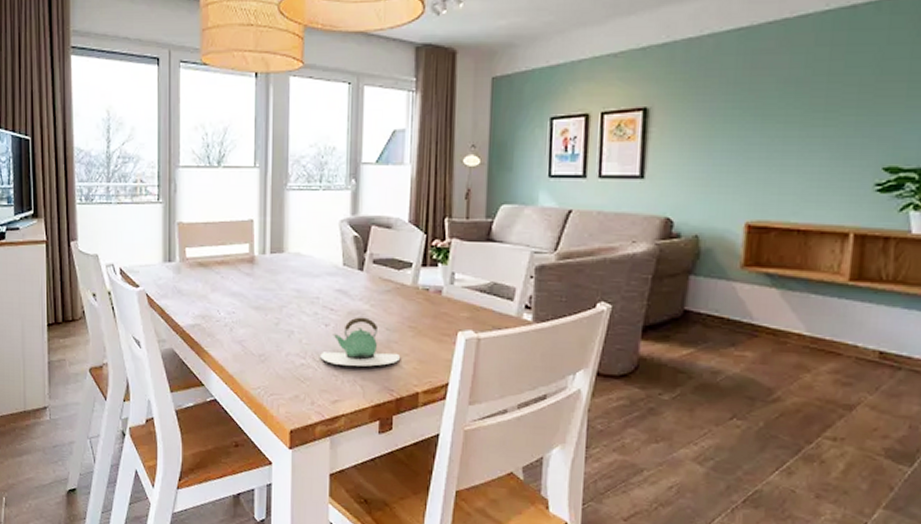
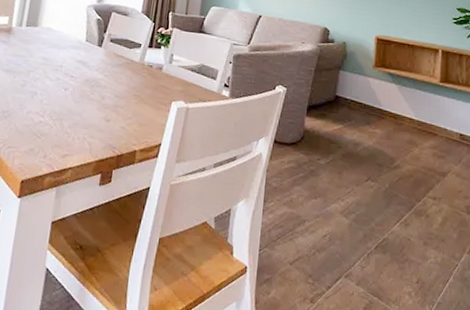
teapot: present [320,317,400,367] -> none [57,84,124,127]

